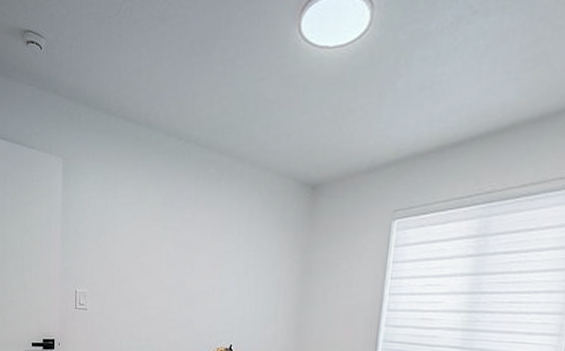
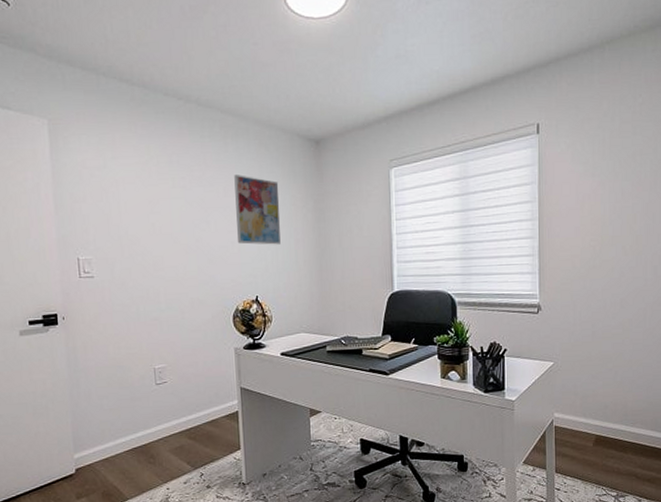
wall art: none [218,219,267,295] -> present [234,175,281,245]

